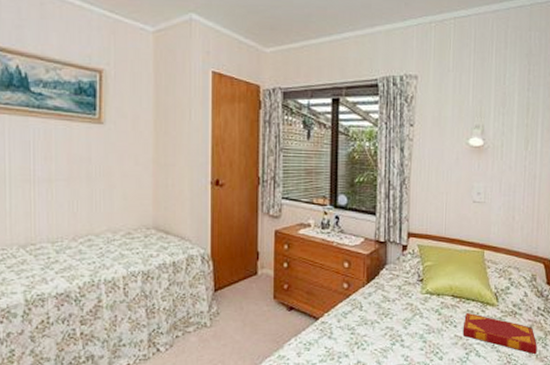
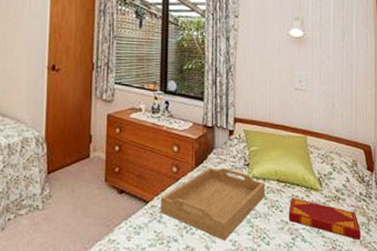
serving tray: none [330,283,440,356] -> present [160,167,265,240]

